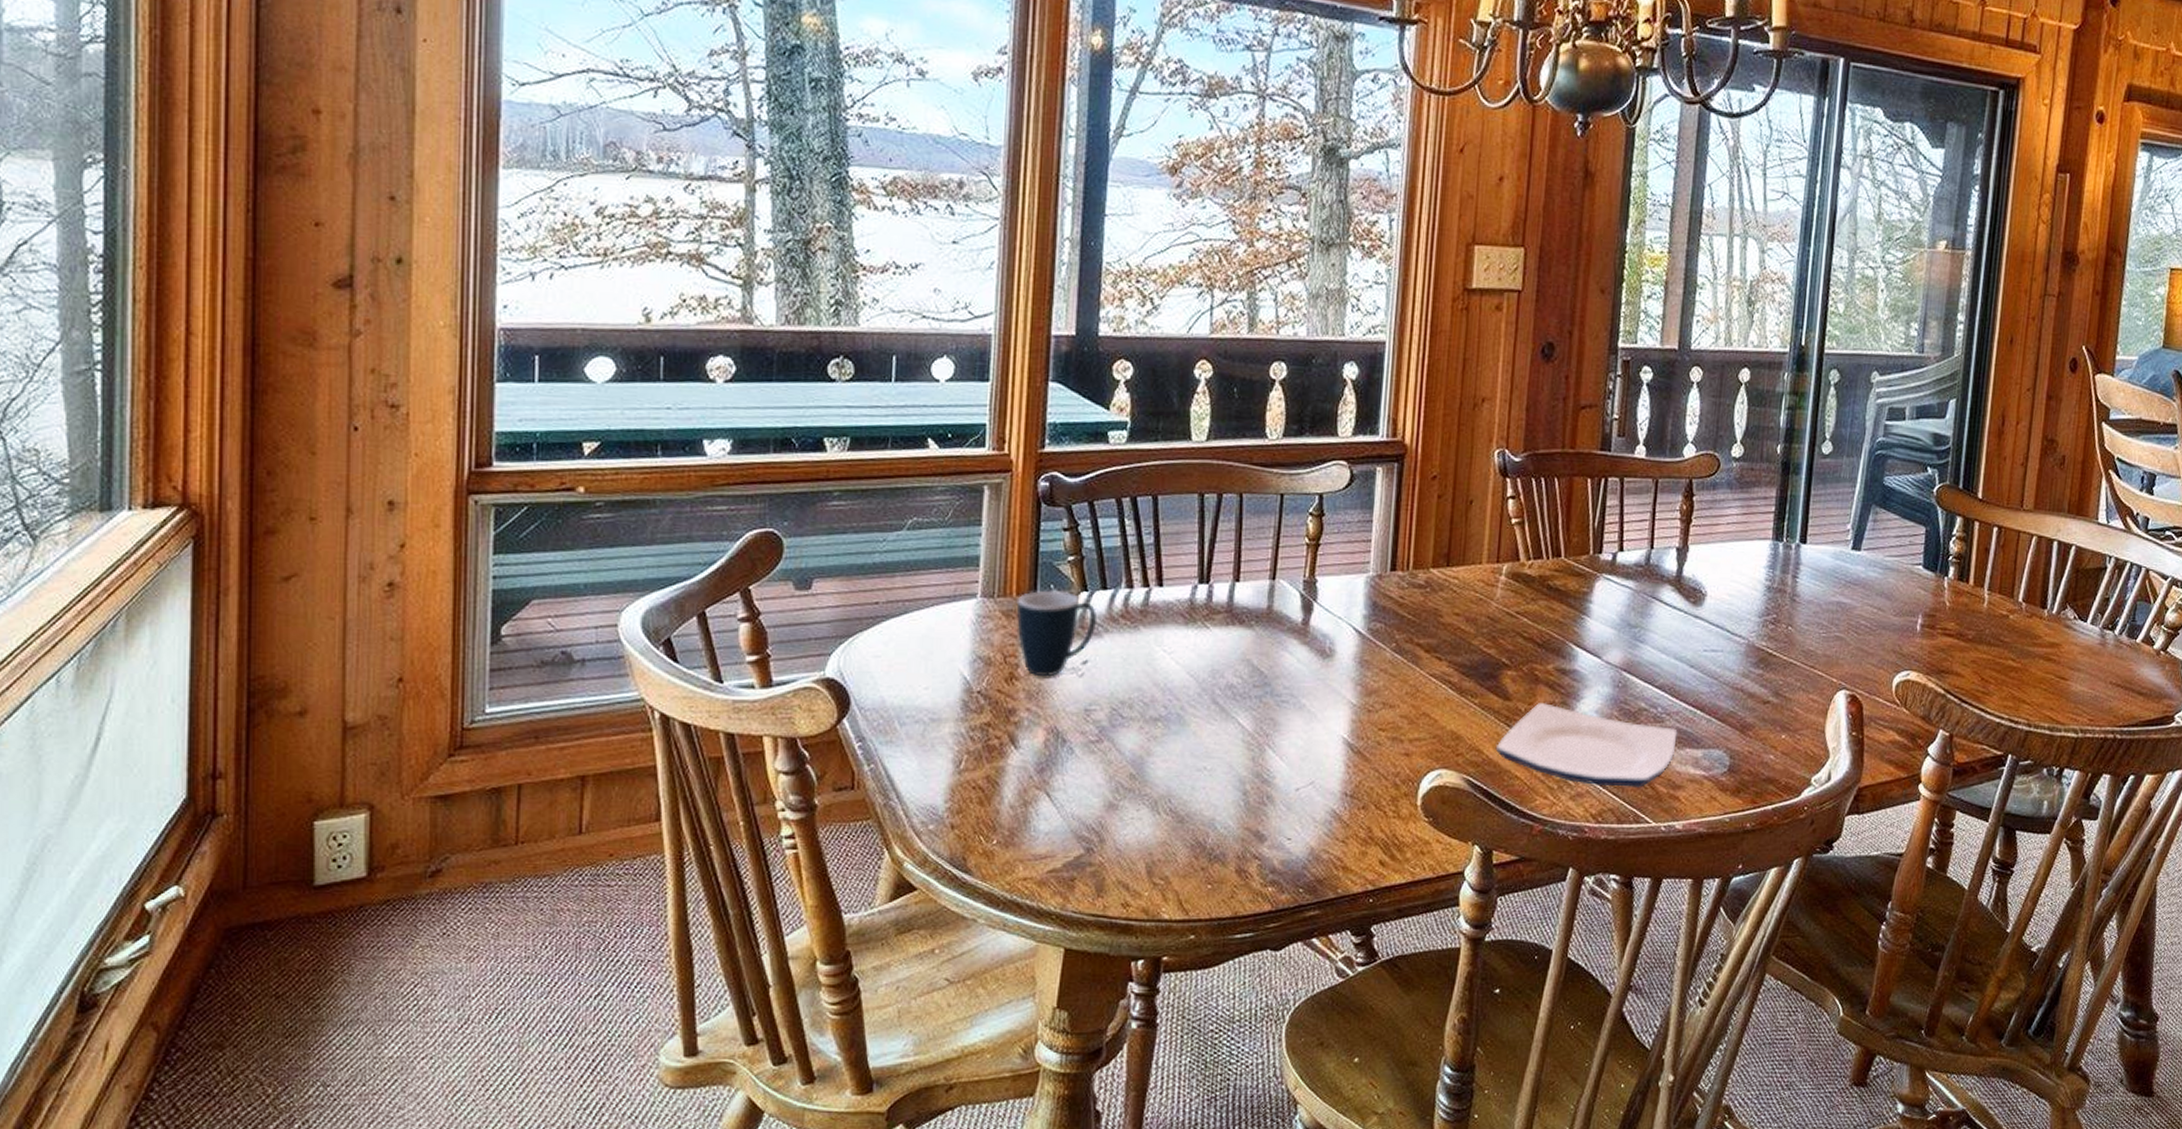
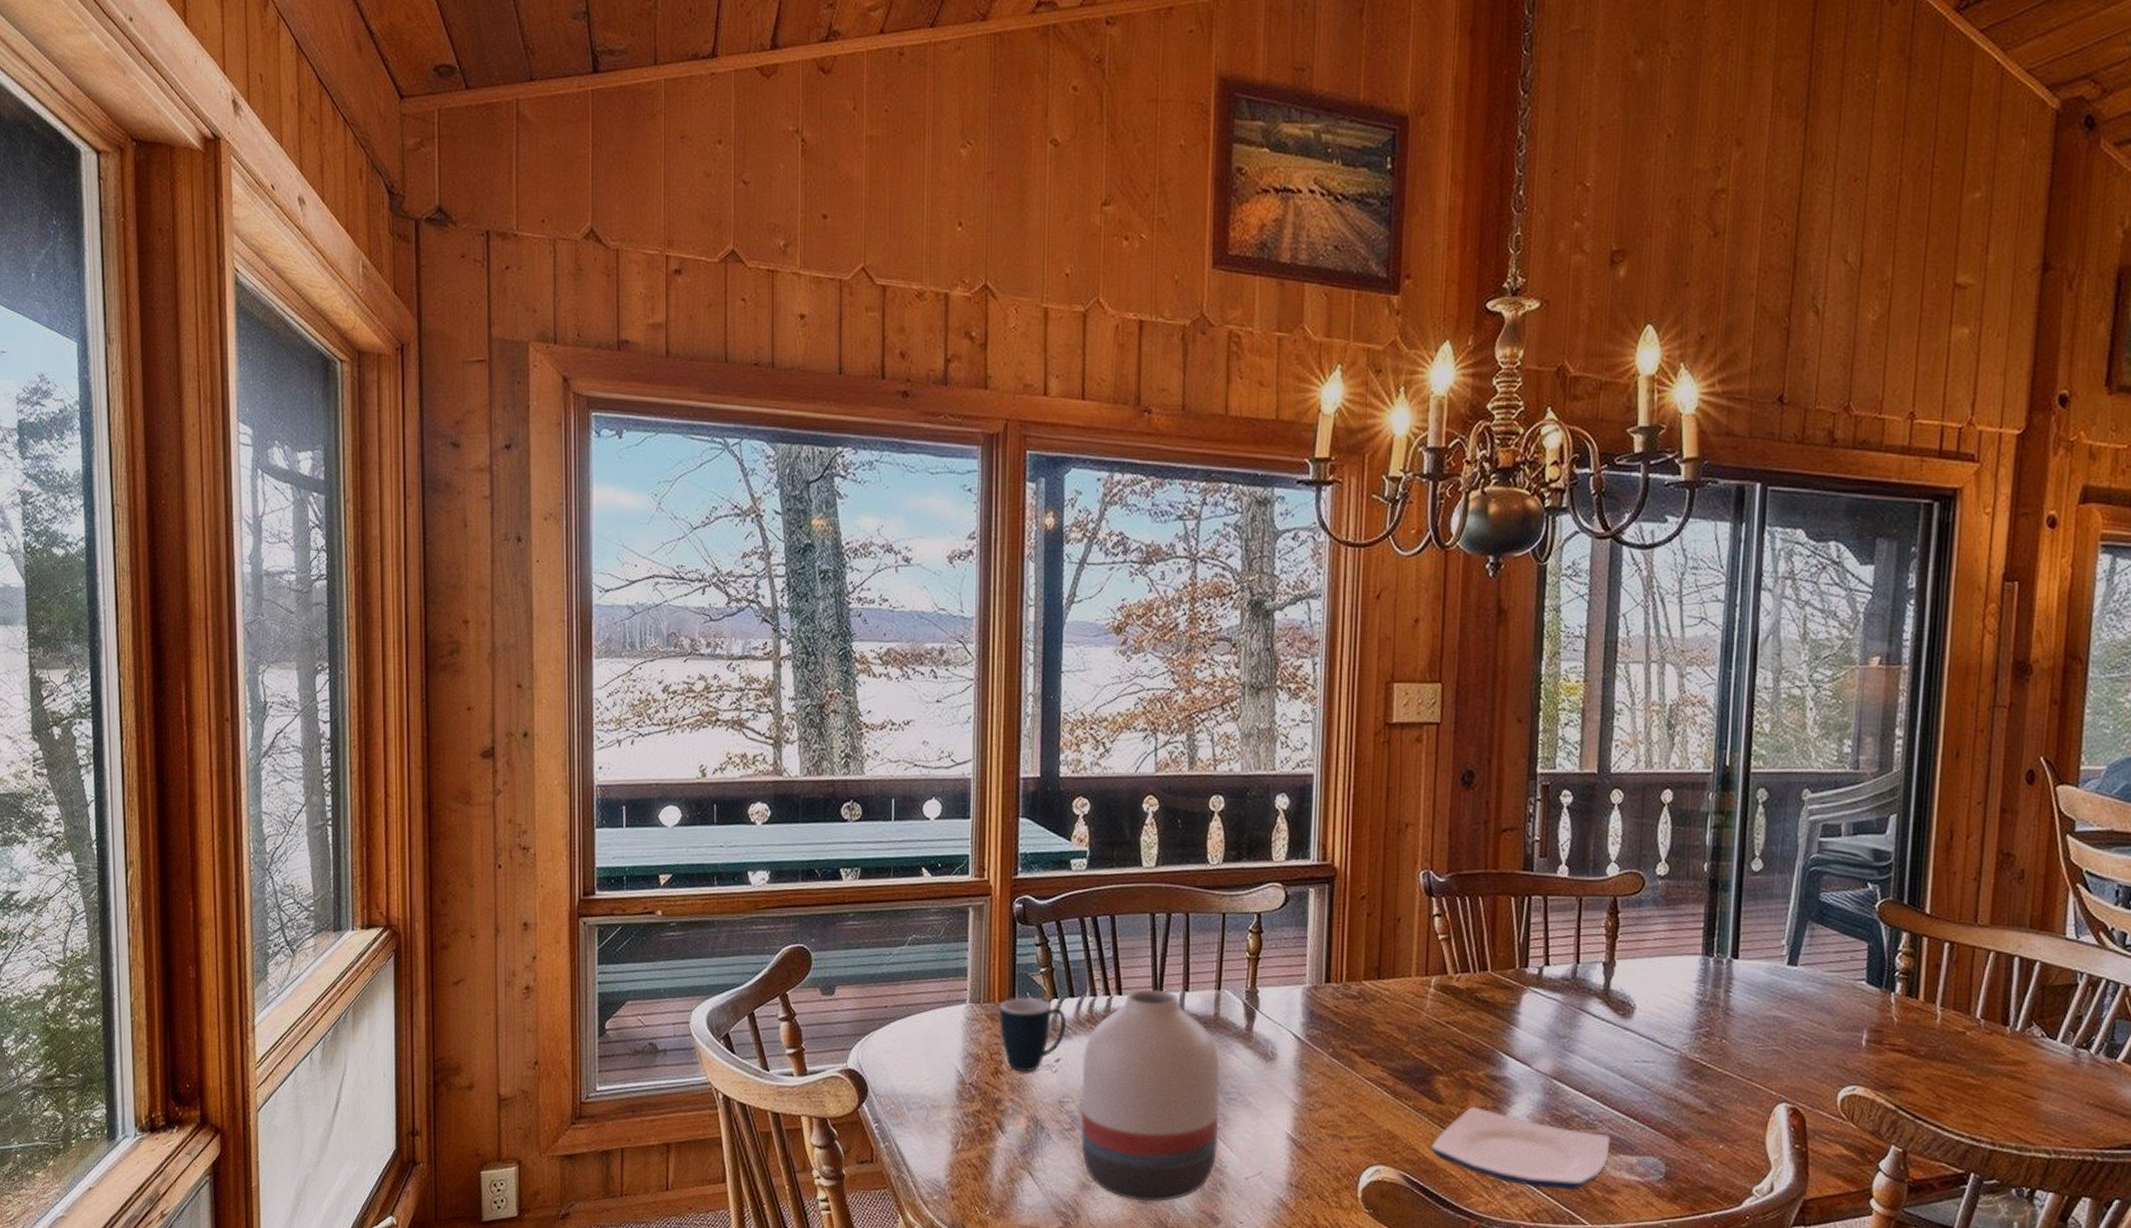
vase: none [1109,579,1272,821] -> present [1080,989,1220,1202]

